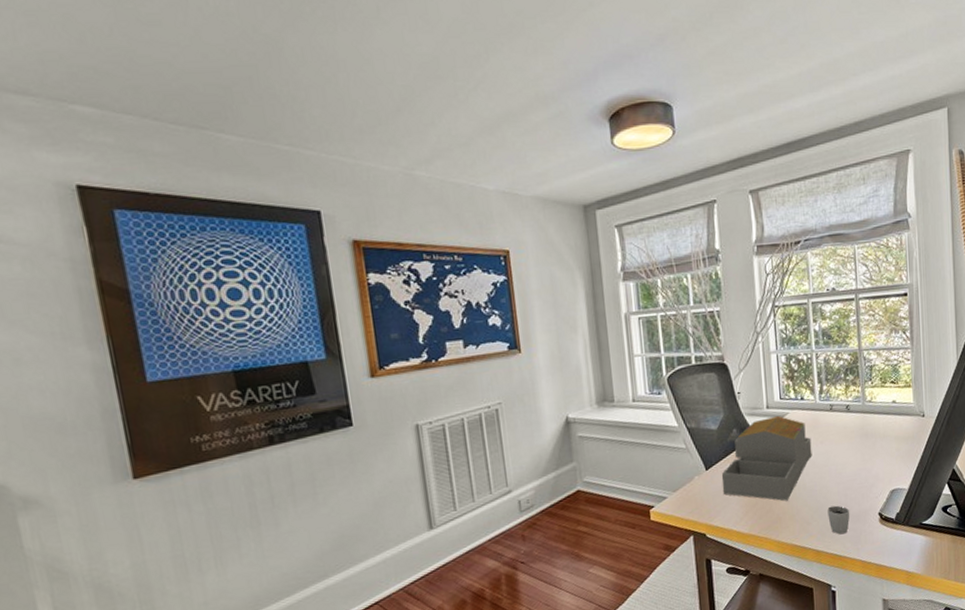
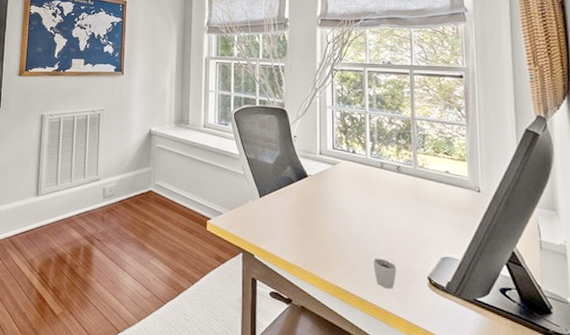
architectural model: present [721,415,812,502] -> none [273,162,361,243]

